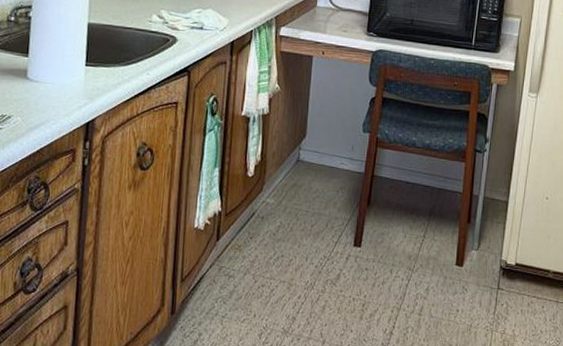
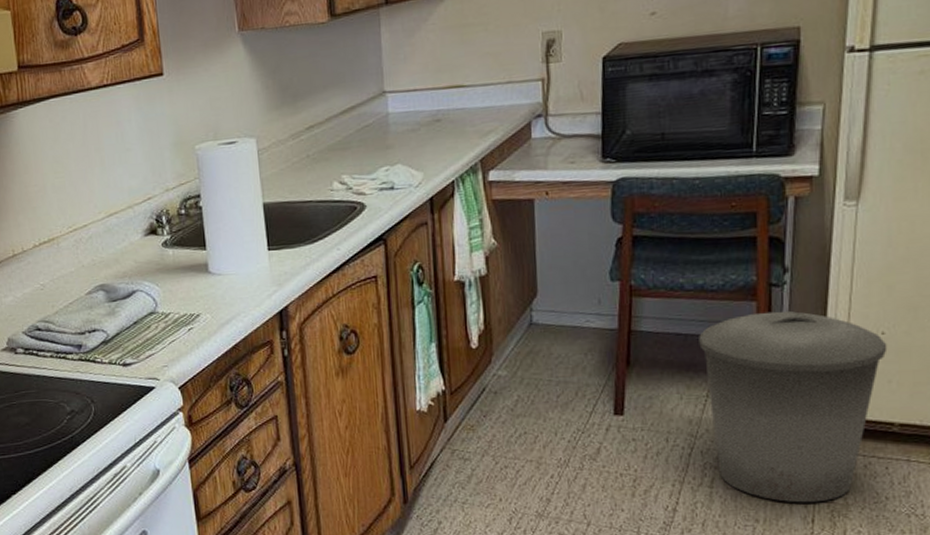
trash can: none [422,172,549,333] -> present [699,310,888,503]

